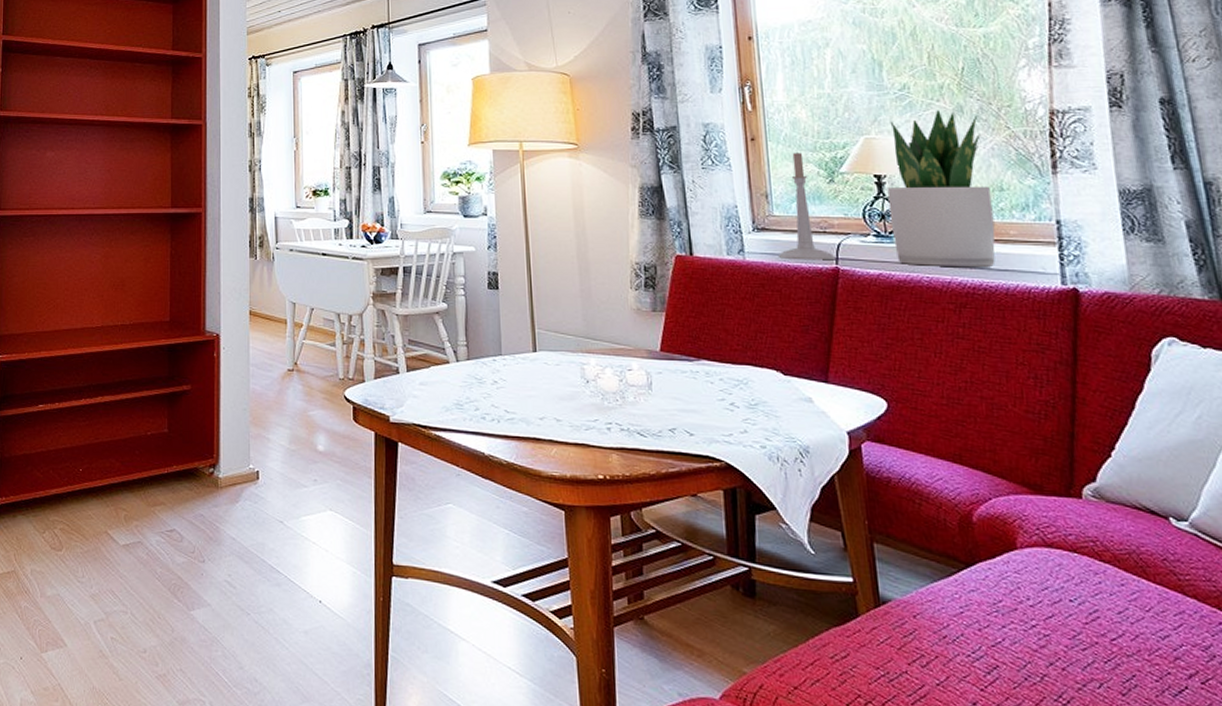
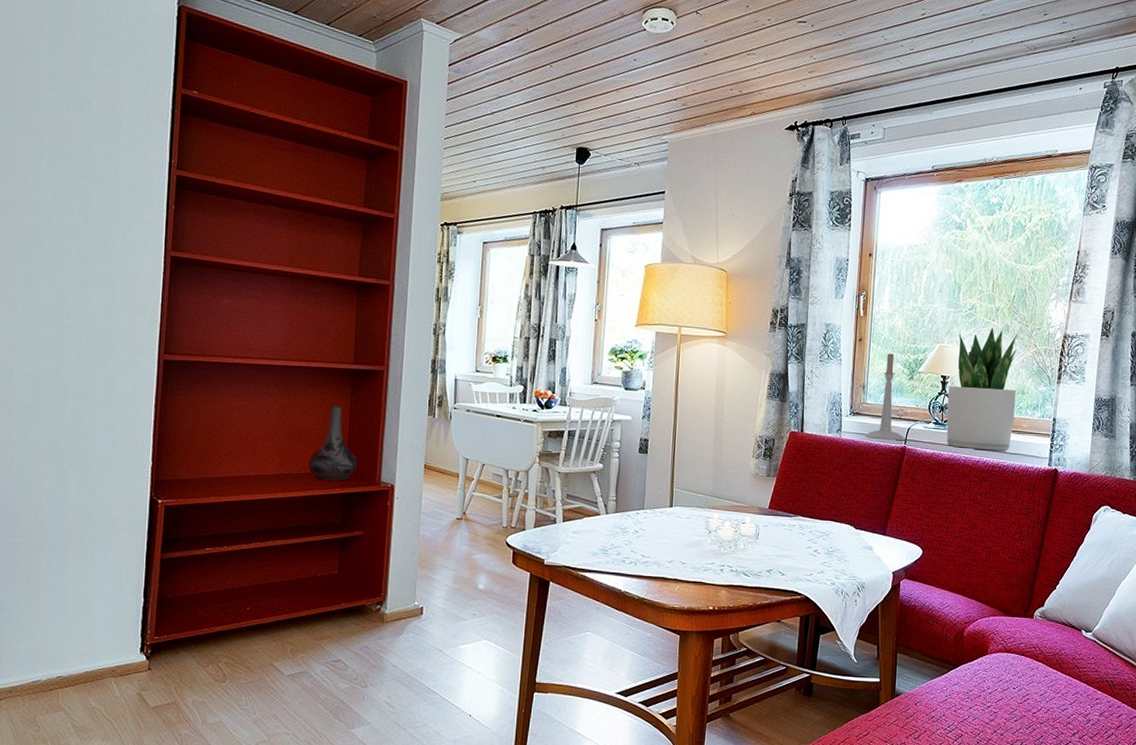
decorative vase: none [132,252,182,332] -> present [308,406,359,481]

